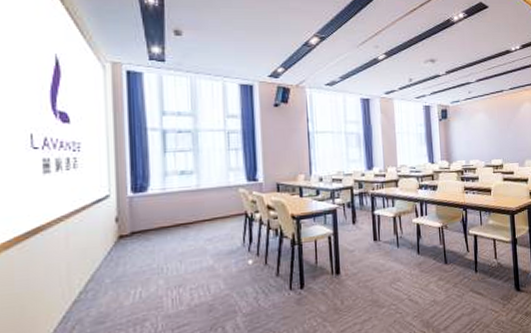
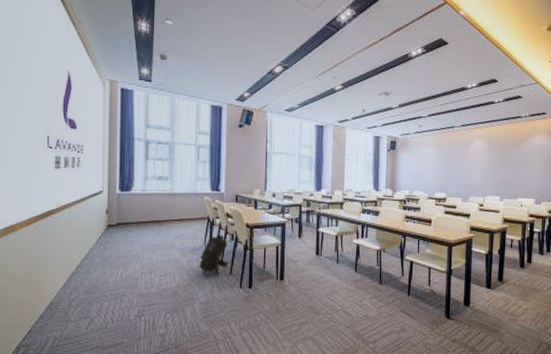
backpack: none [238,230,274,281] -> present [199,234,229,275]

